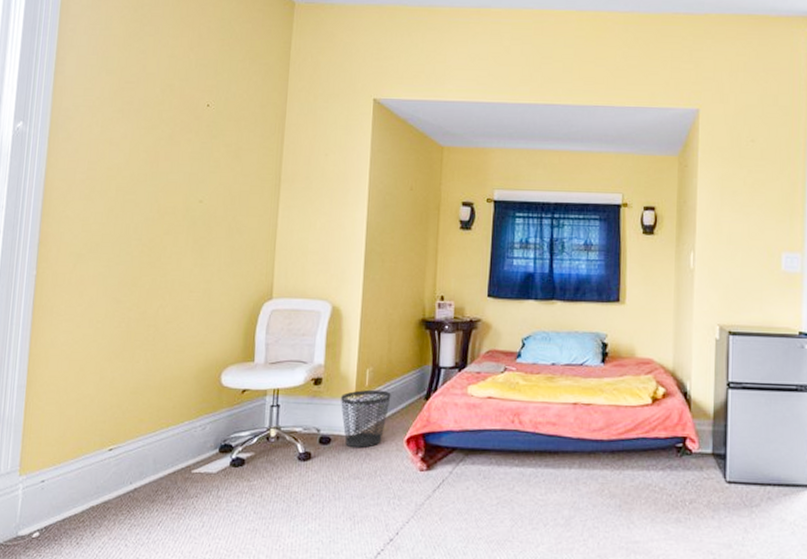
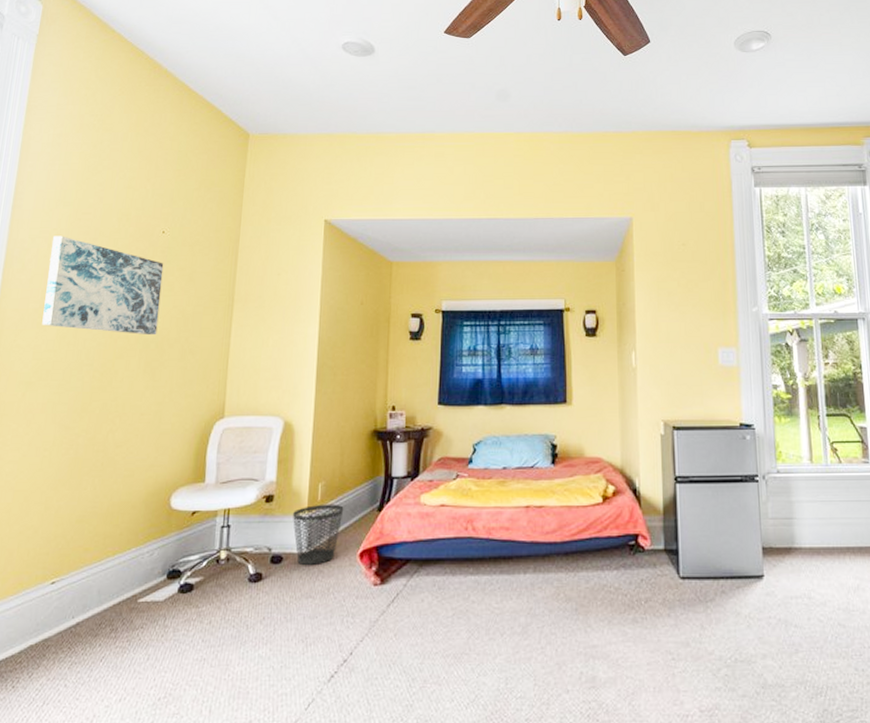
wall art: none [89,105,210,213] -> present [42,236,164,336]

